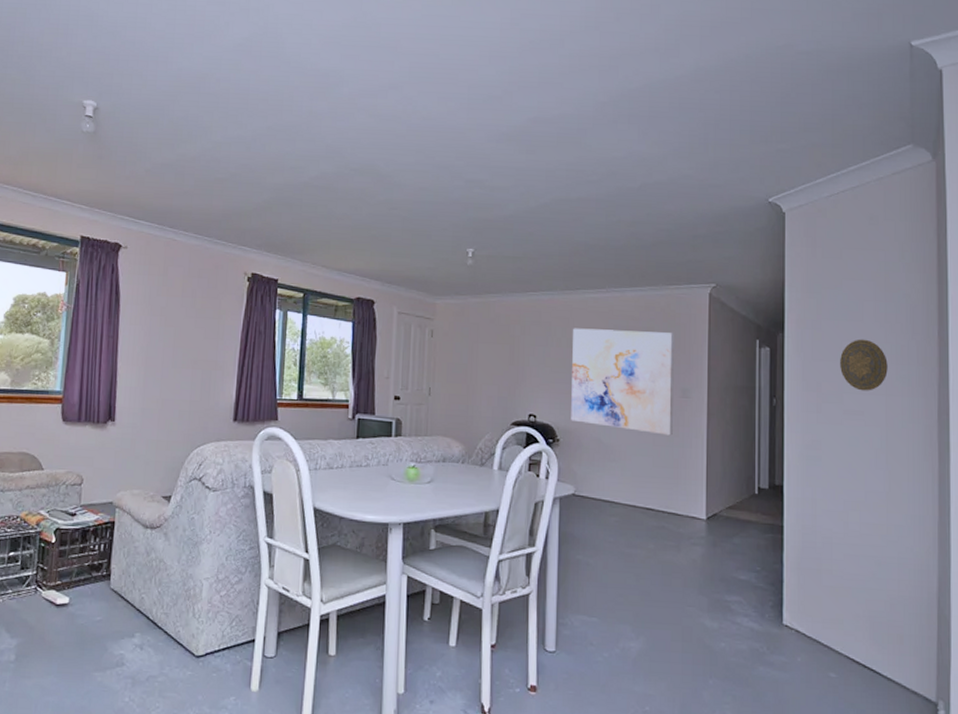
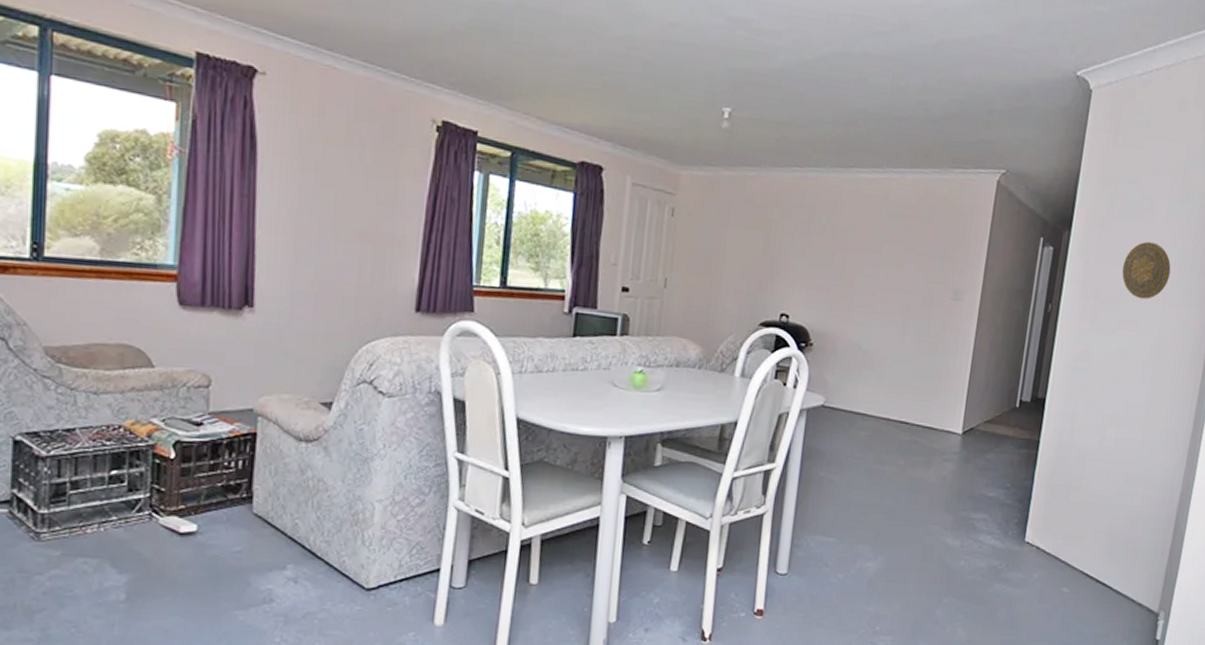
wall art: present [571,328,674,436] -> none [828,213,953,342]

